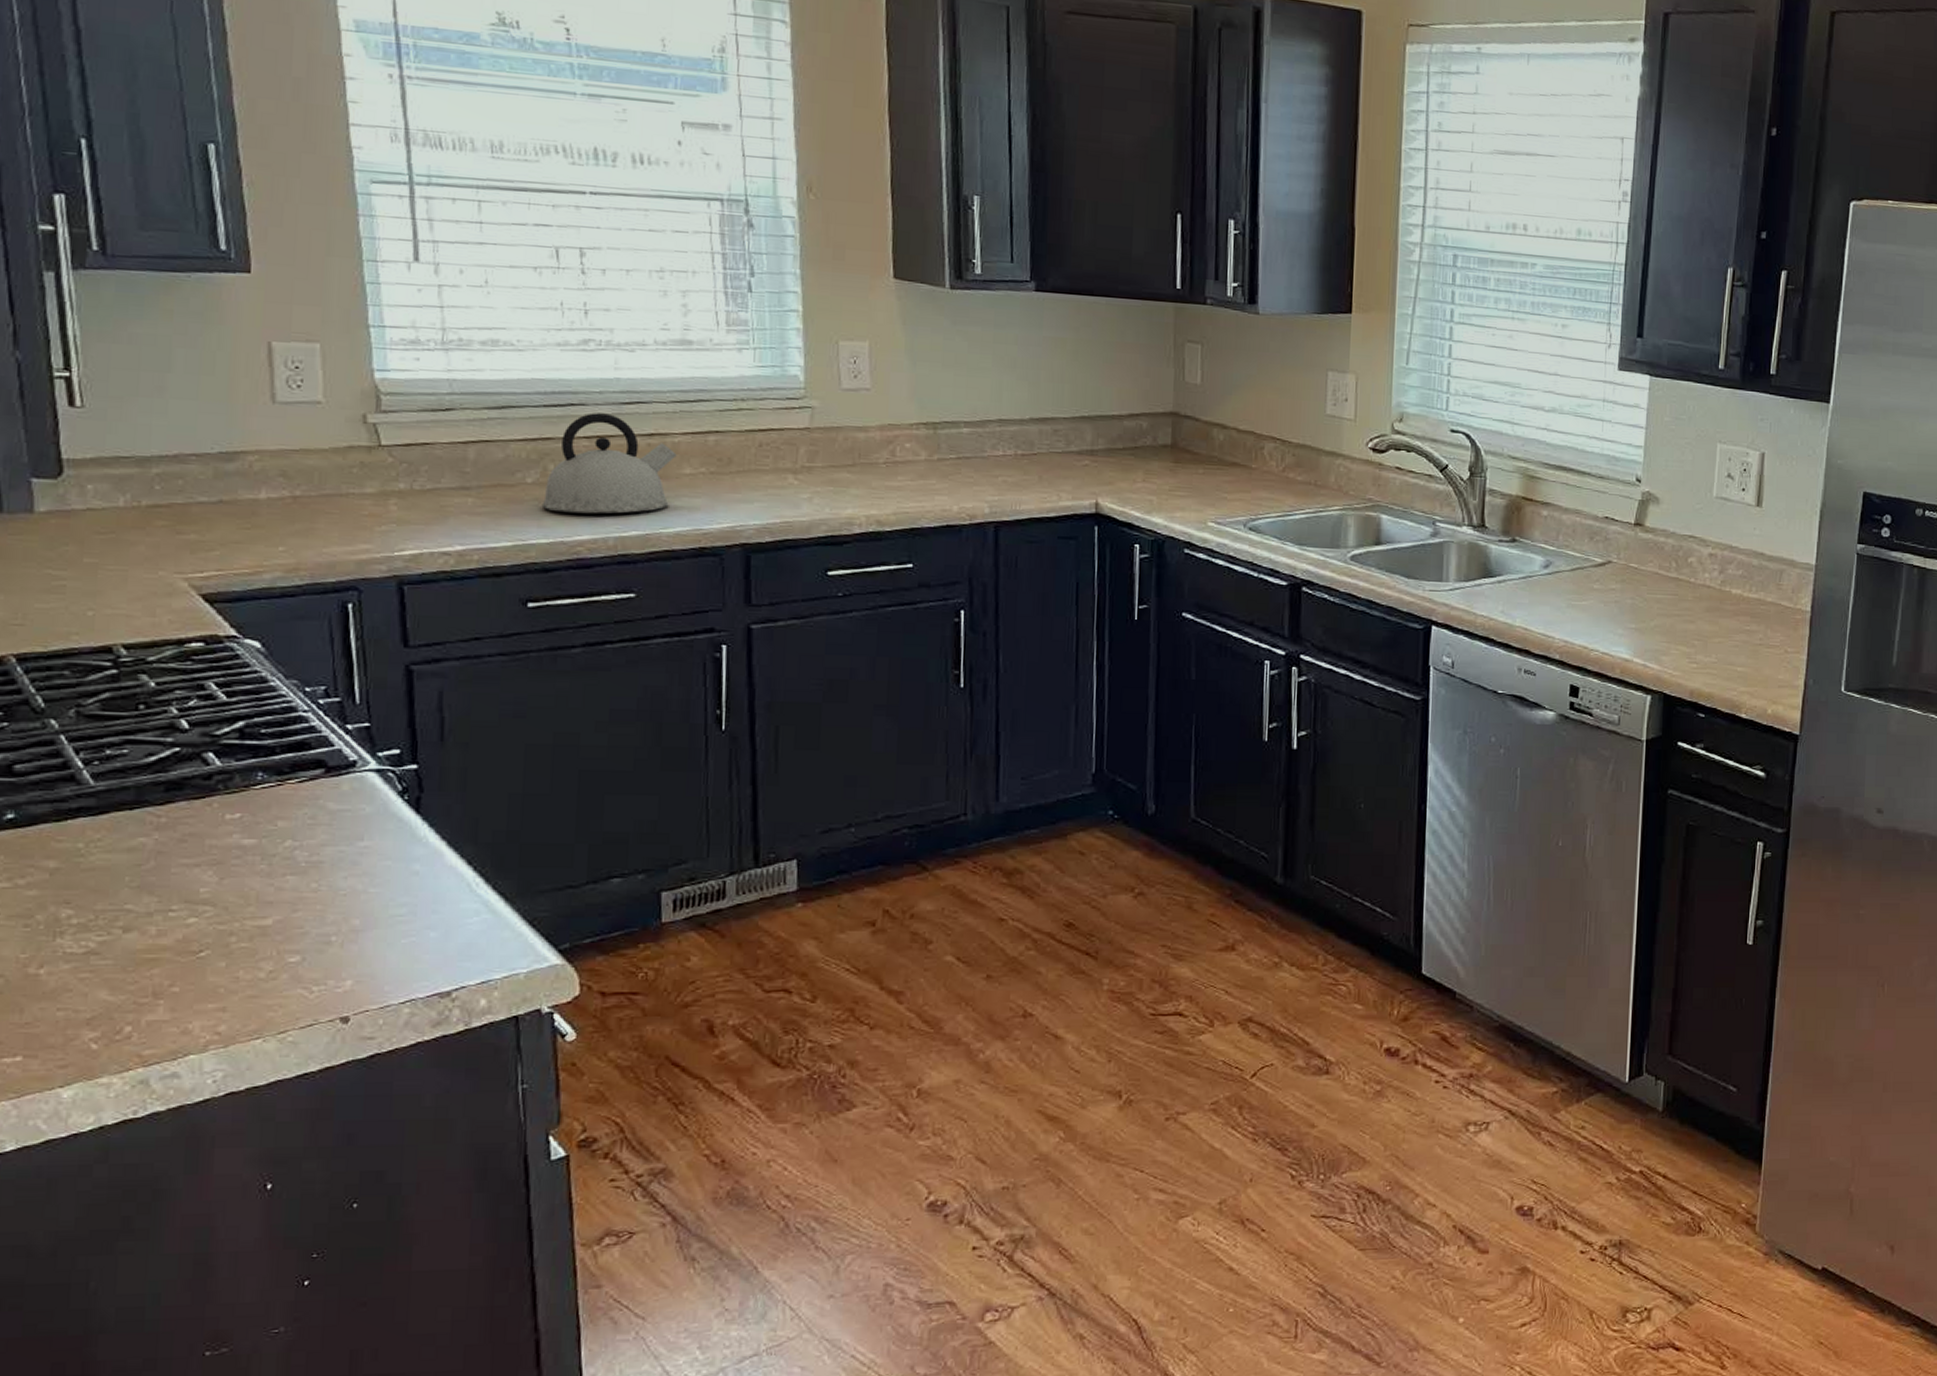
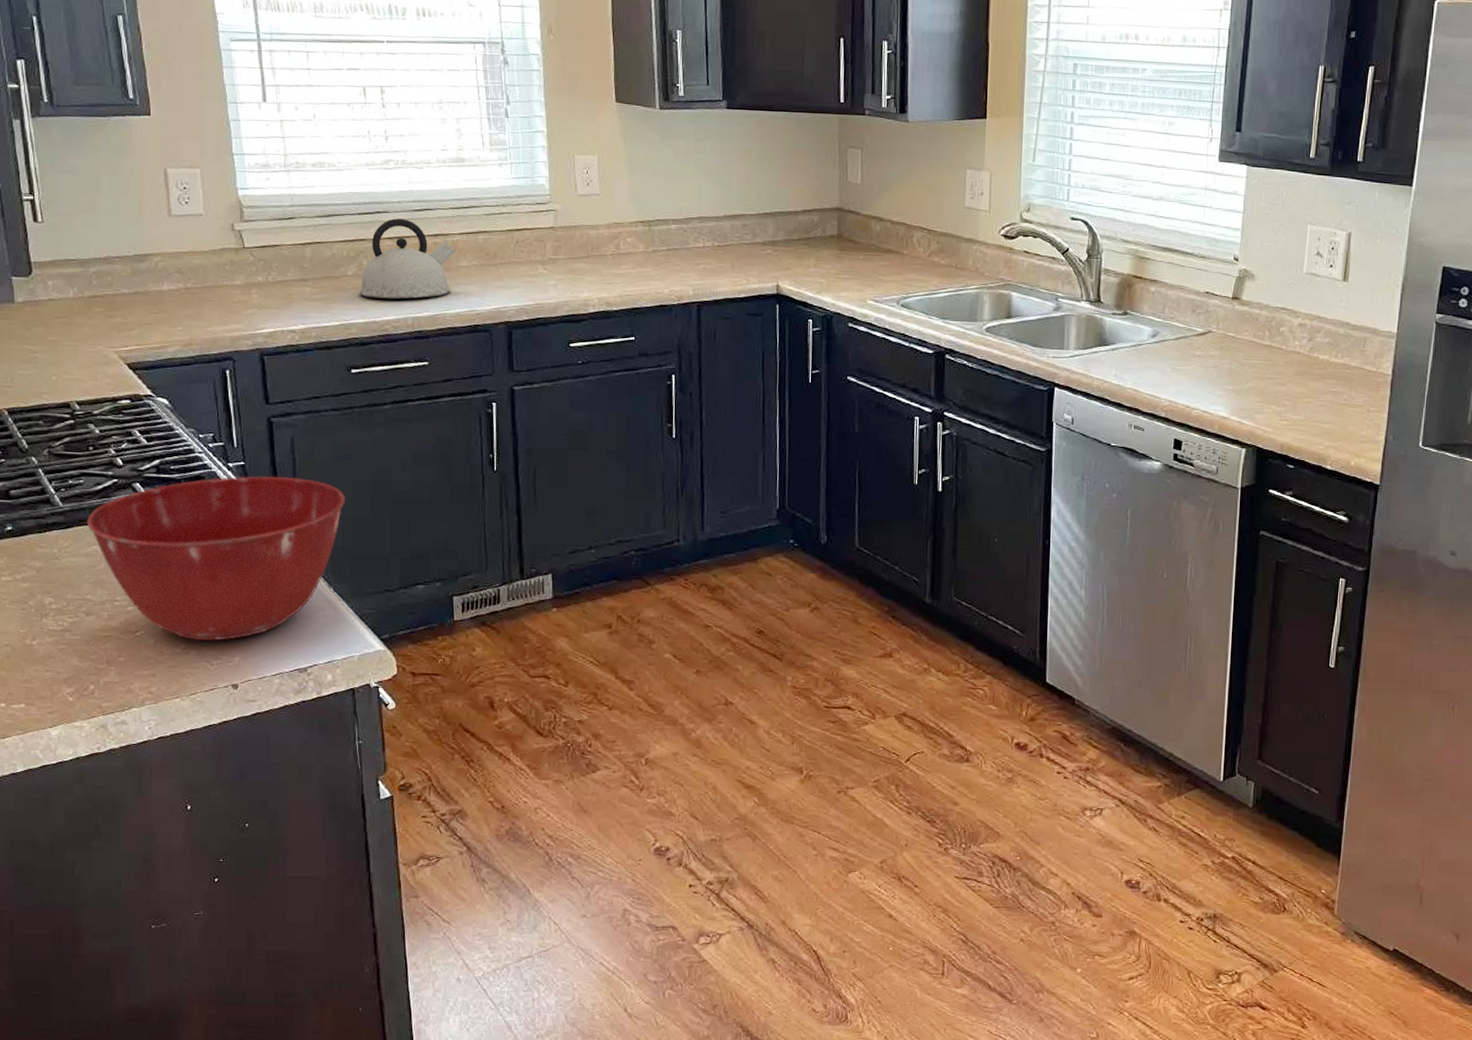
mixing bowl: none [131,740,515,961] -> present [87,475,346,641]

